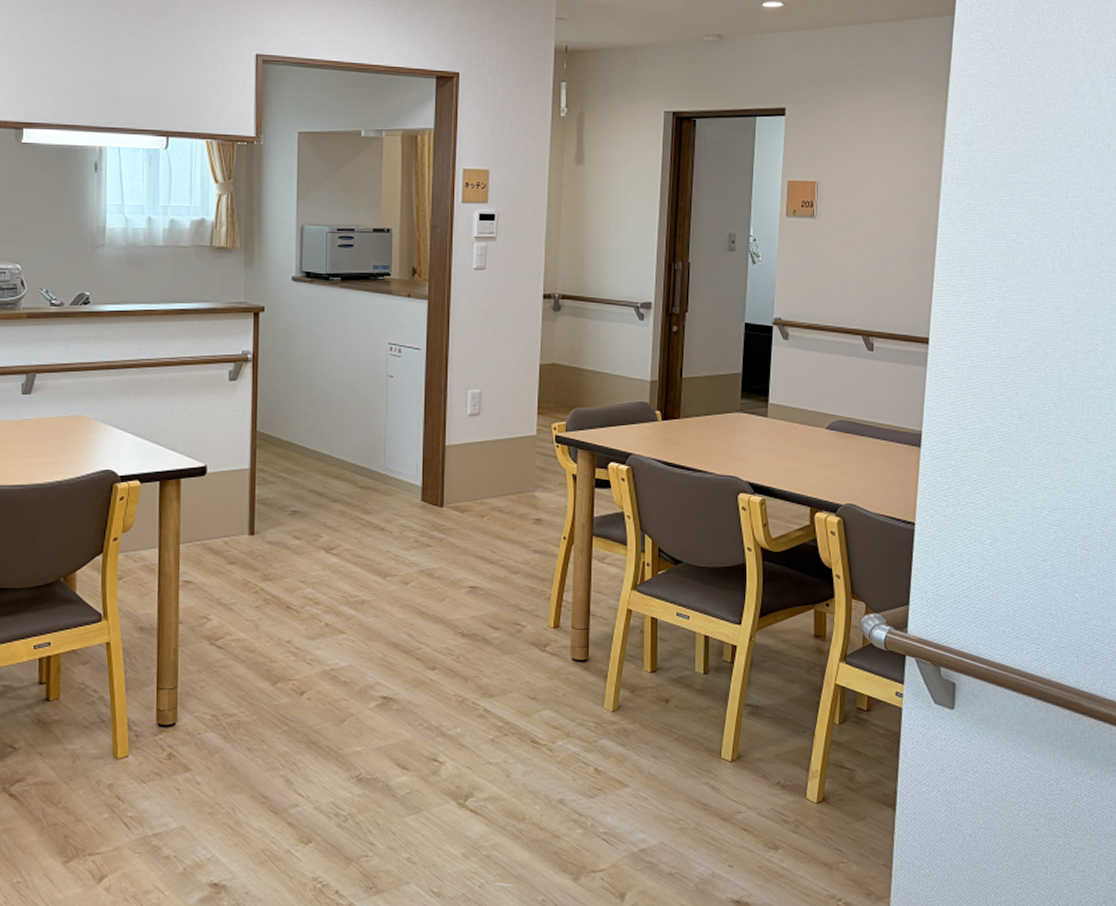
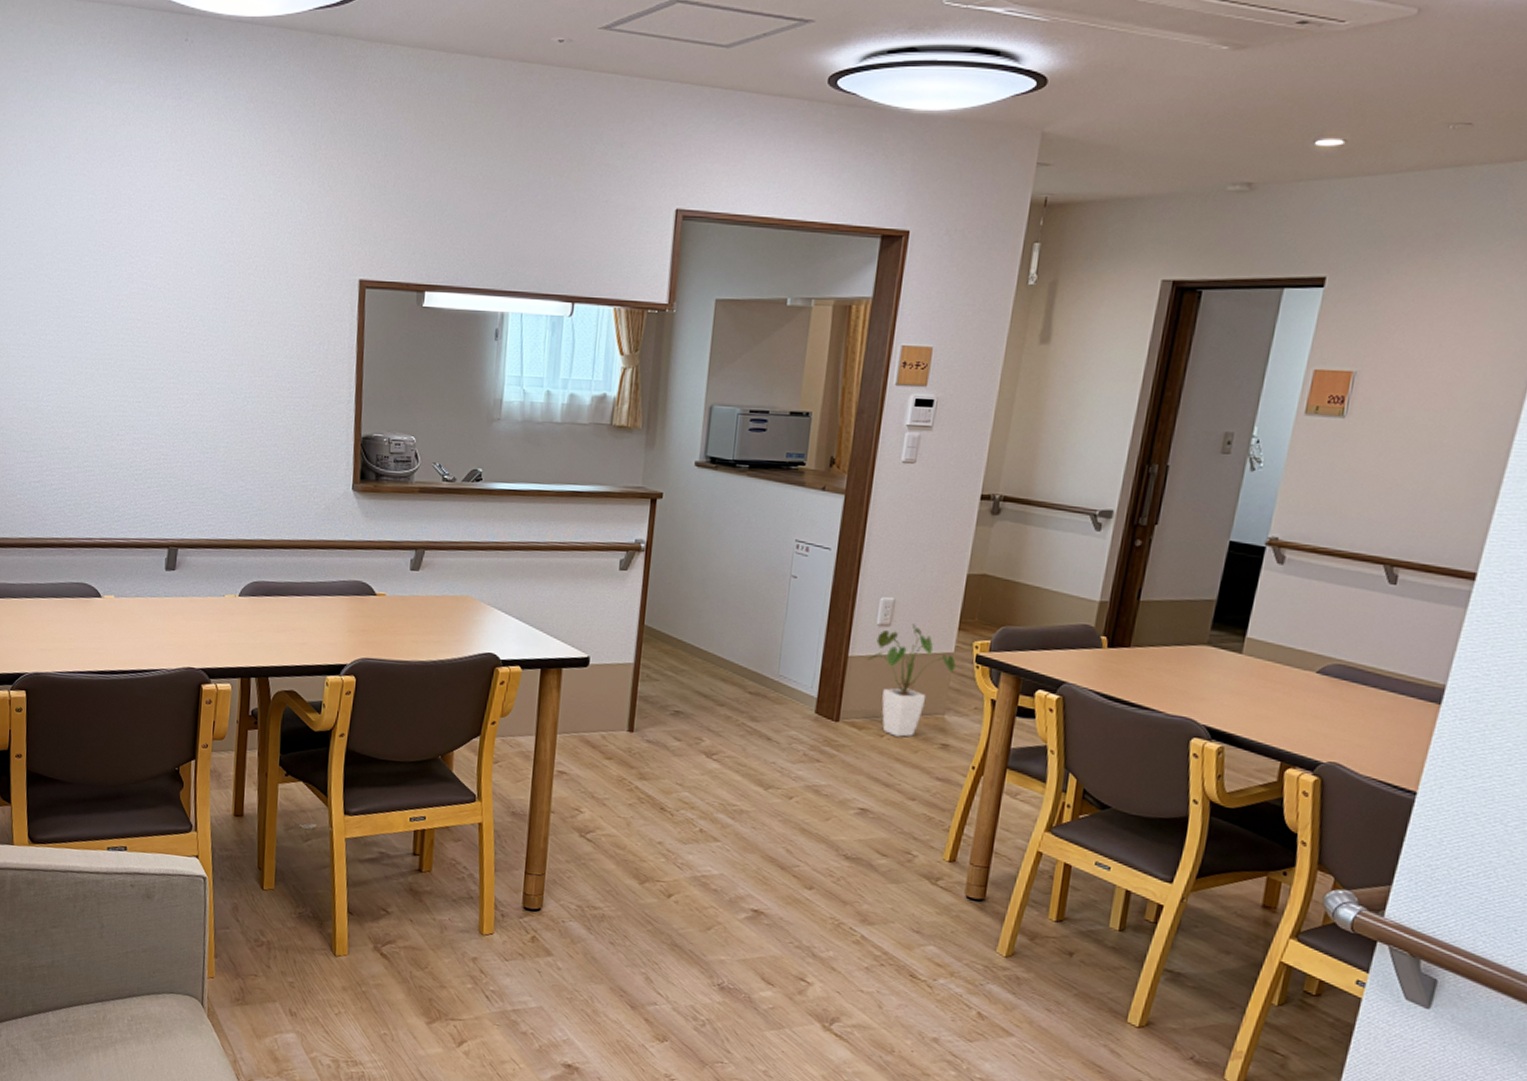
house plant: none [462,412,539,516] -> present [867,624,956,737]

